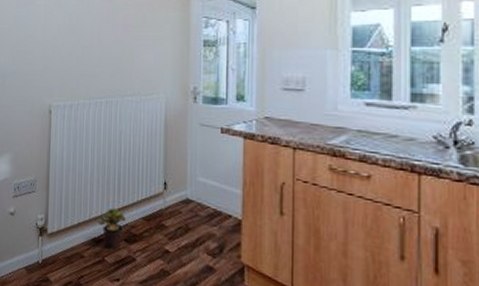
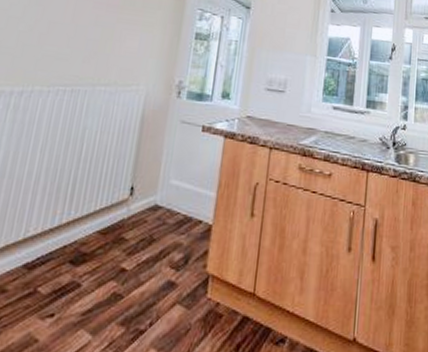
potted plant: present [98,208,125,250] -> none [35,222,75,276]

